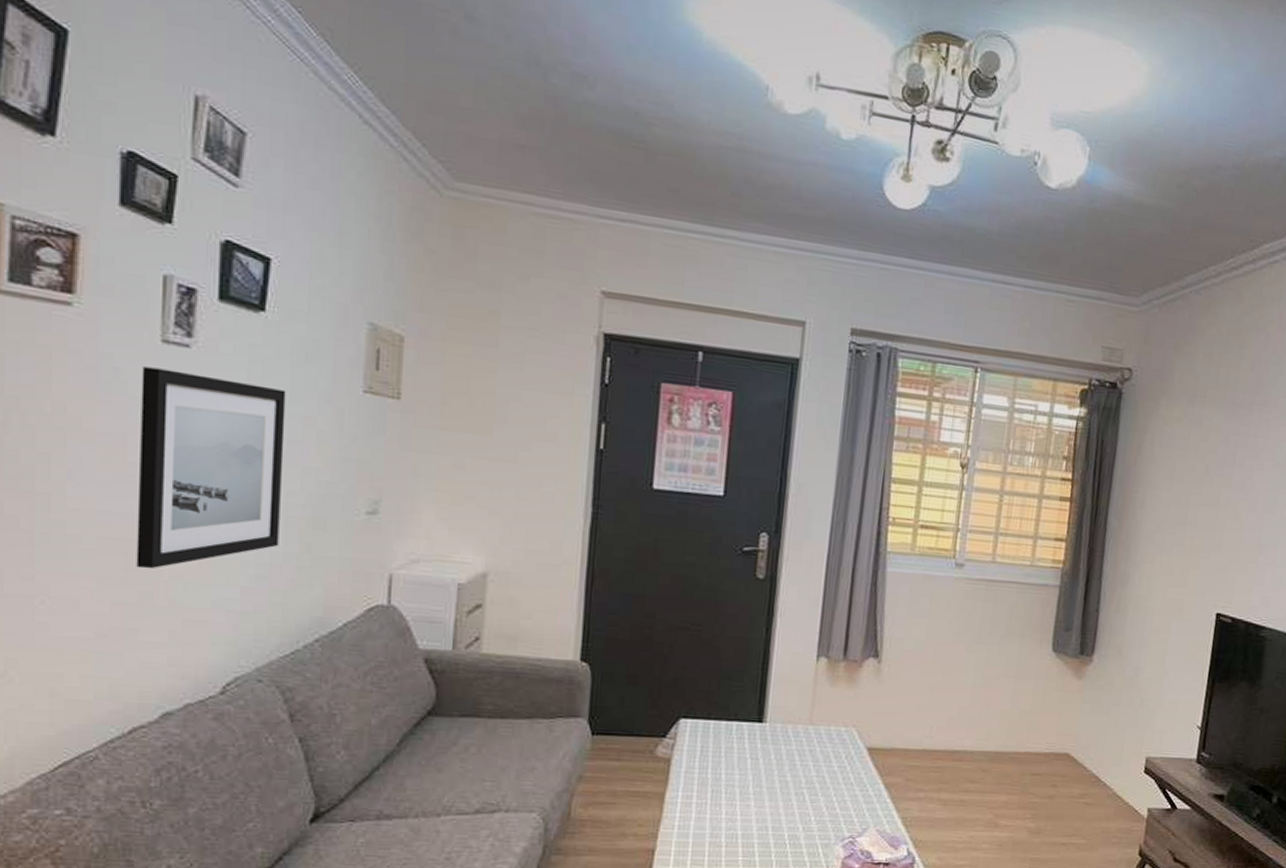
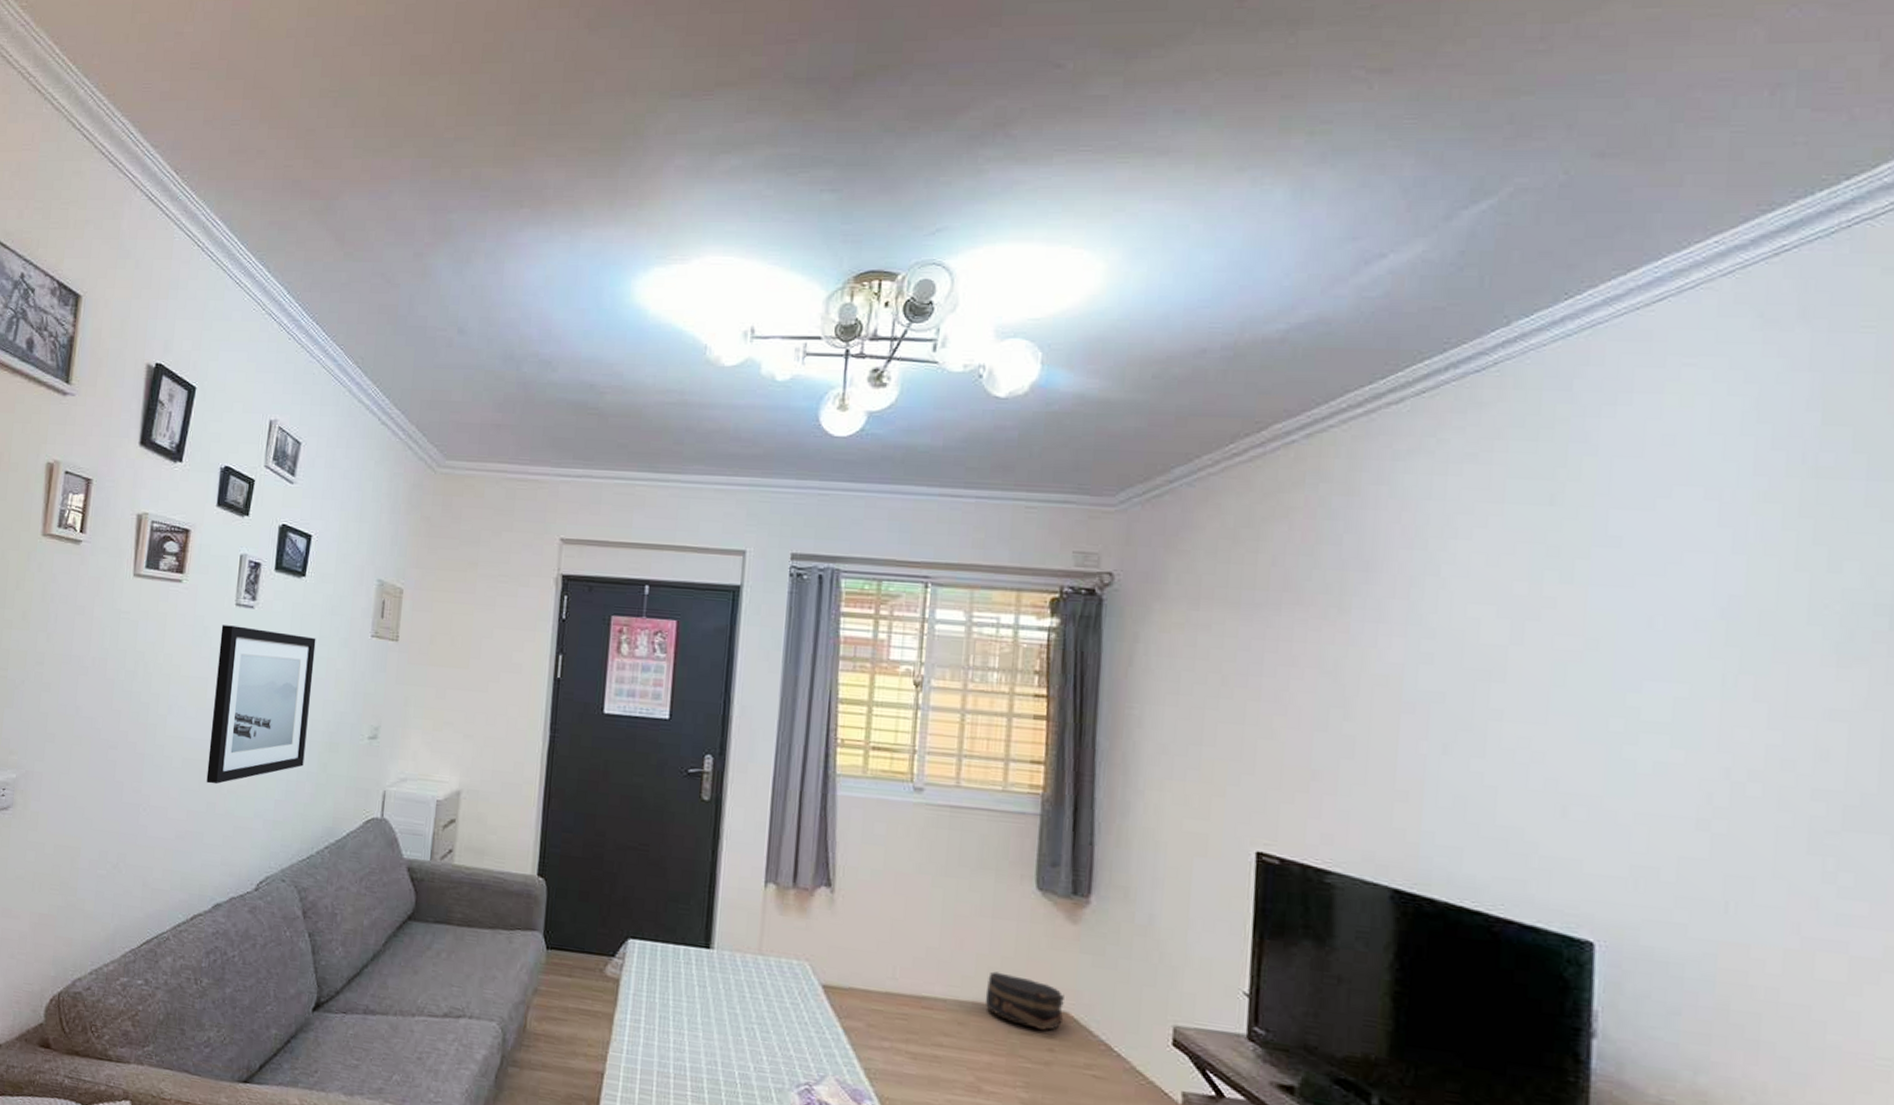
hat box: none [1005,724,1068,770] -> present [985,971,1064,1030]

